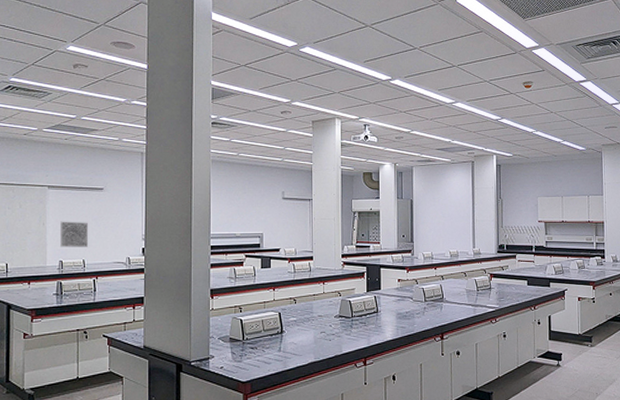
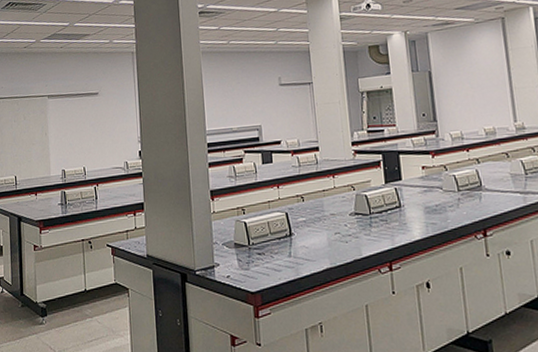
wall art: present [60,221,89,247] -> none [61,128,88,156]

